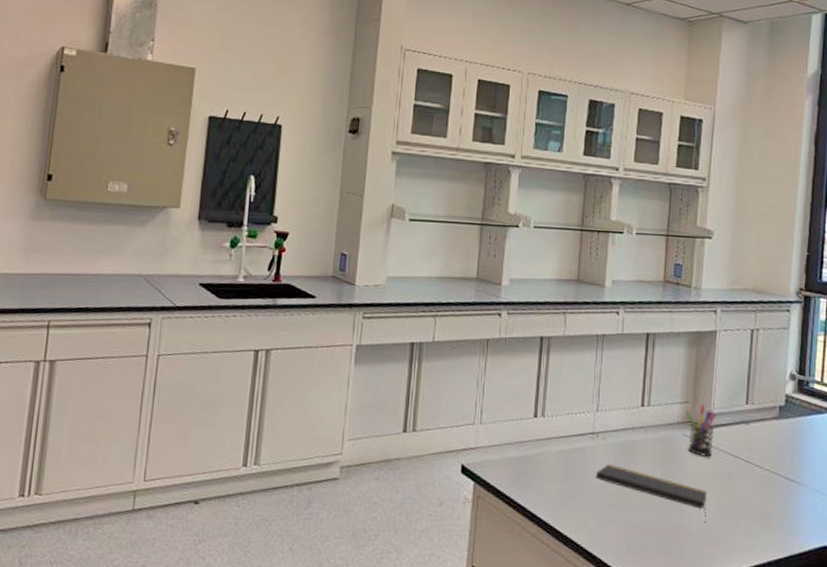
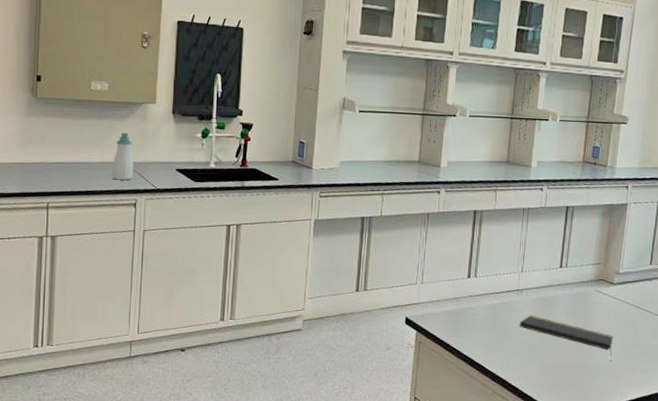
soap bottle: none [125,240,151,296] -> present [112,133,134,181]
pen holder: present [685,404,717,458] -> none [597,265,624,309]

